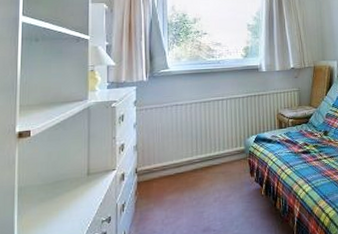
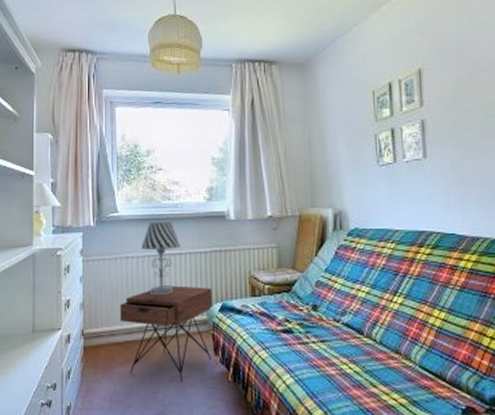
nightstand: none [171,124,249,200] -> present [120,285,213,381]
table lamp: none [188,75,223,134] -> present [140,222,181,296]

